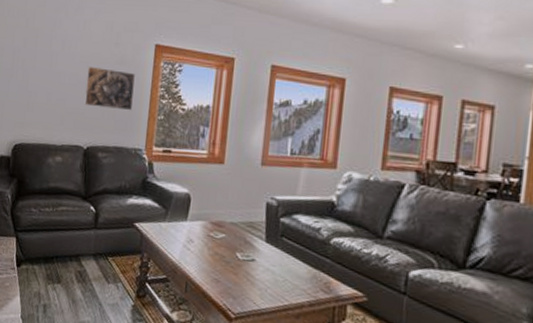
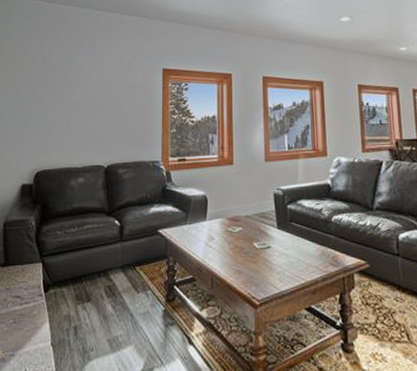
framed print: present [84,66,135,111] -> none [102,92,147,129]

